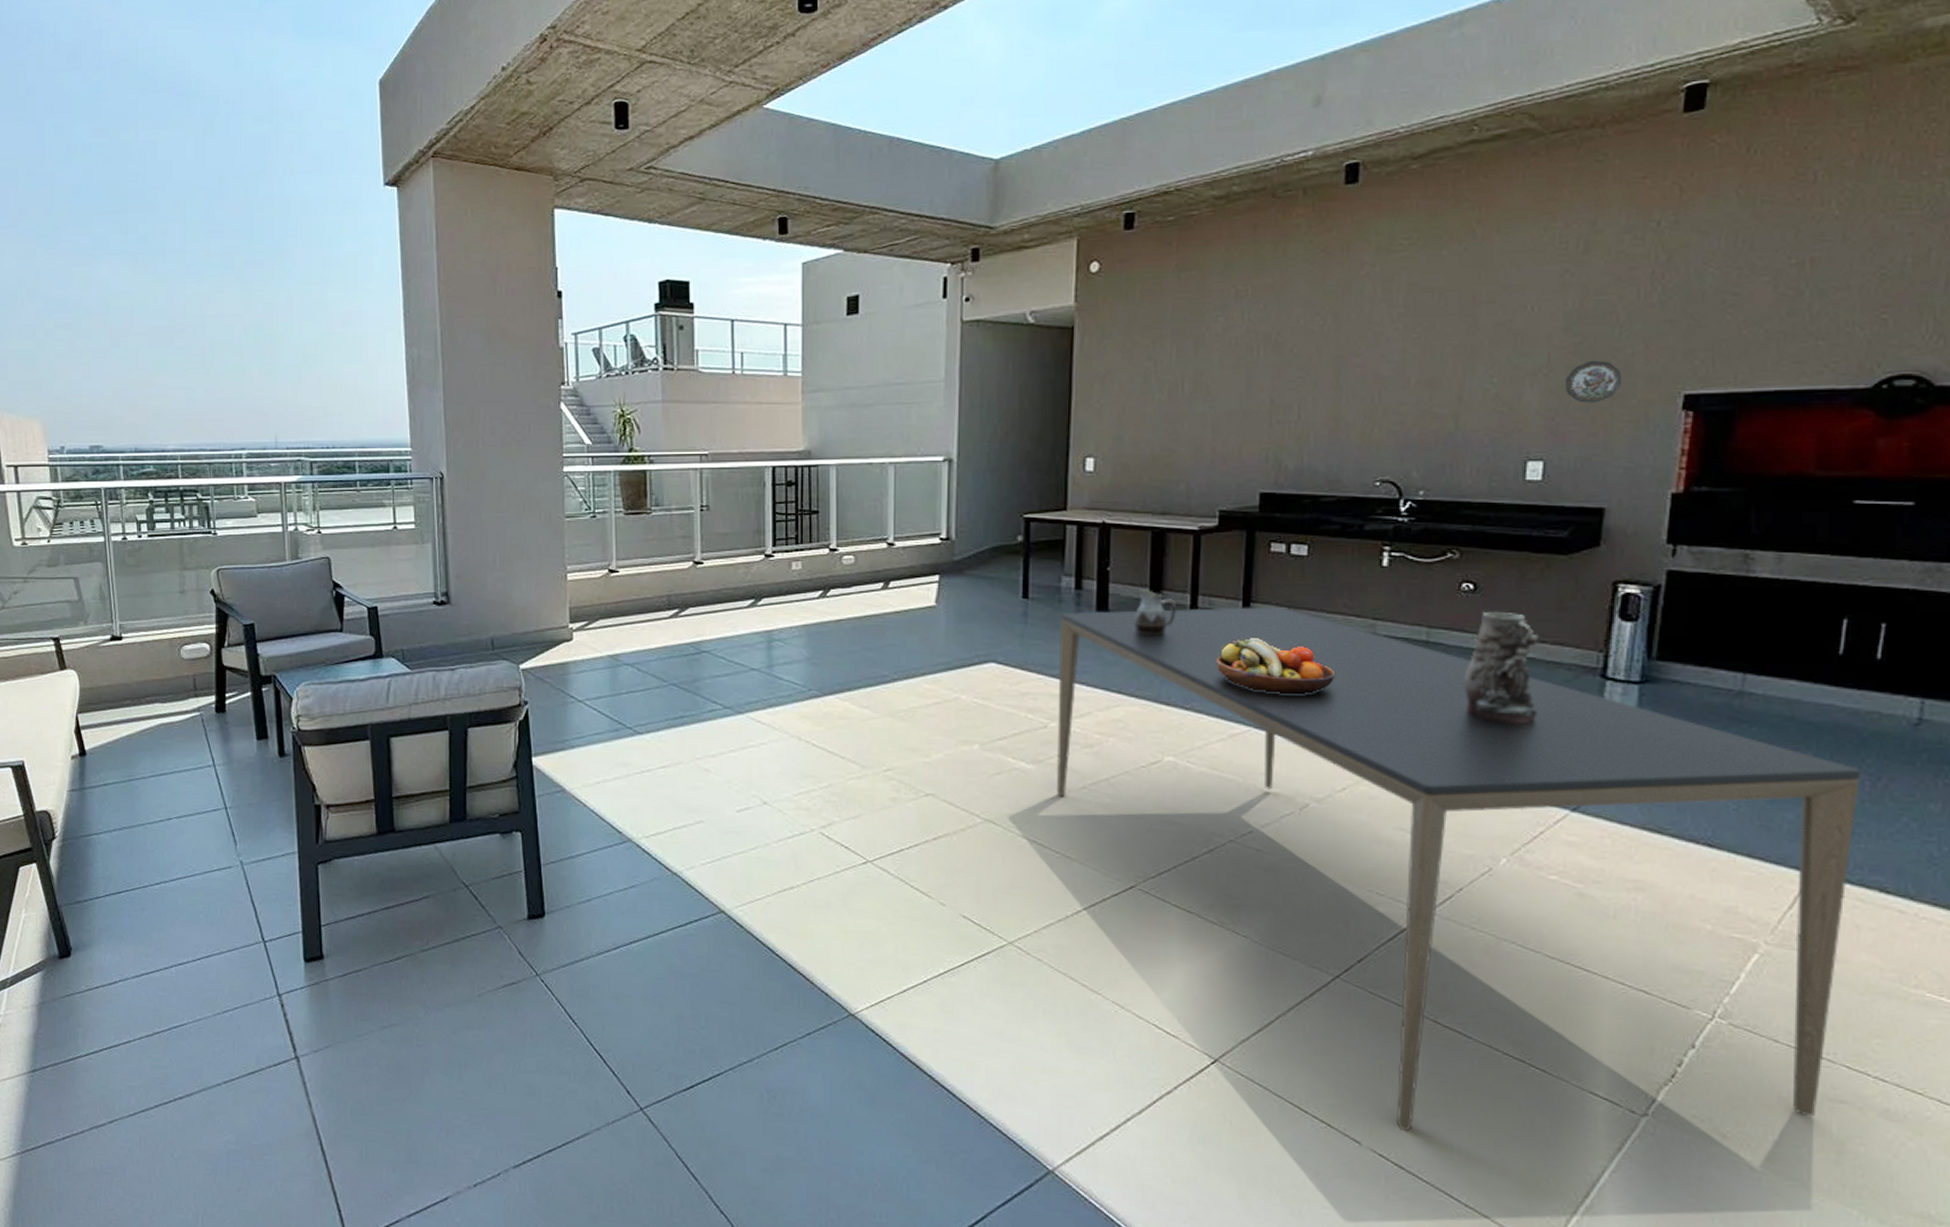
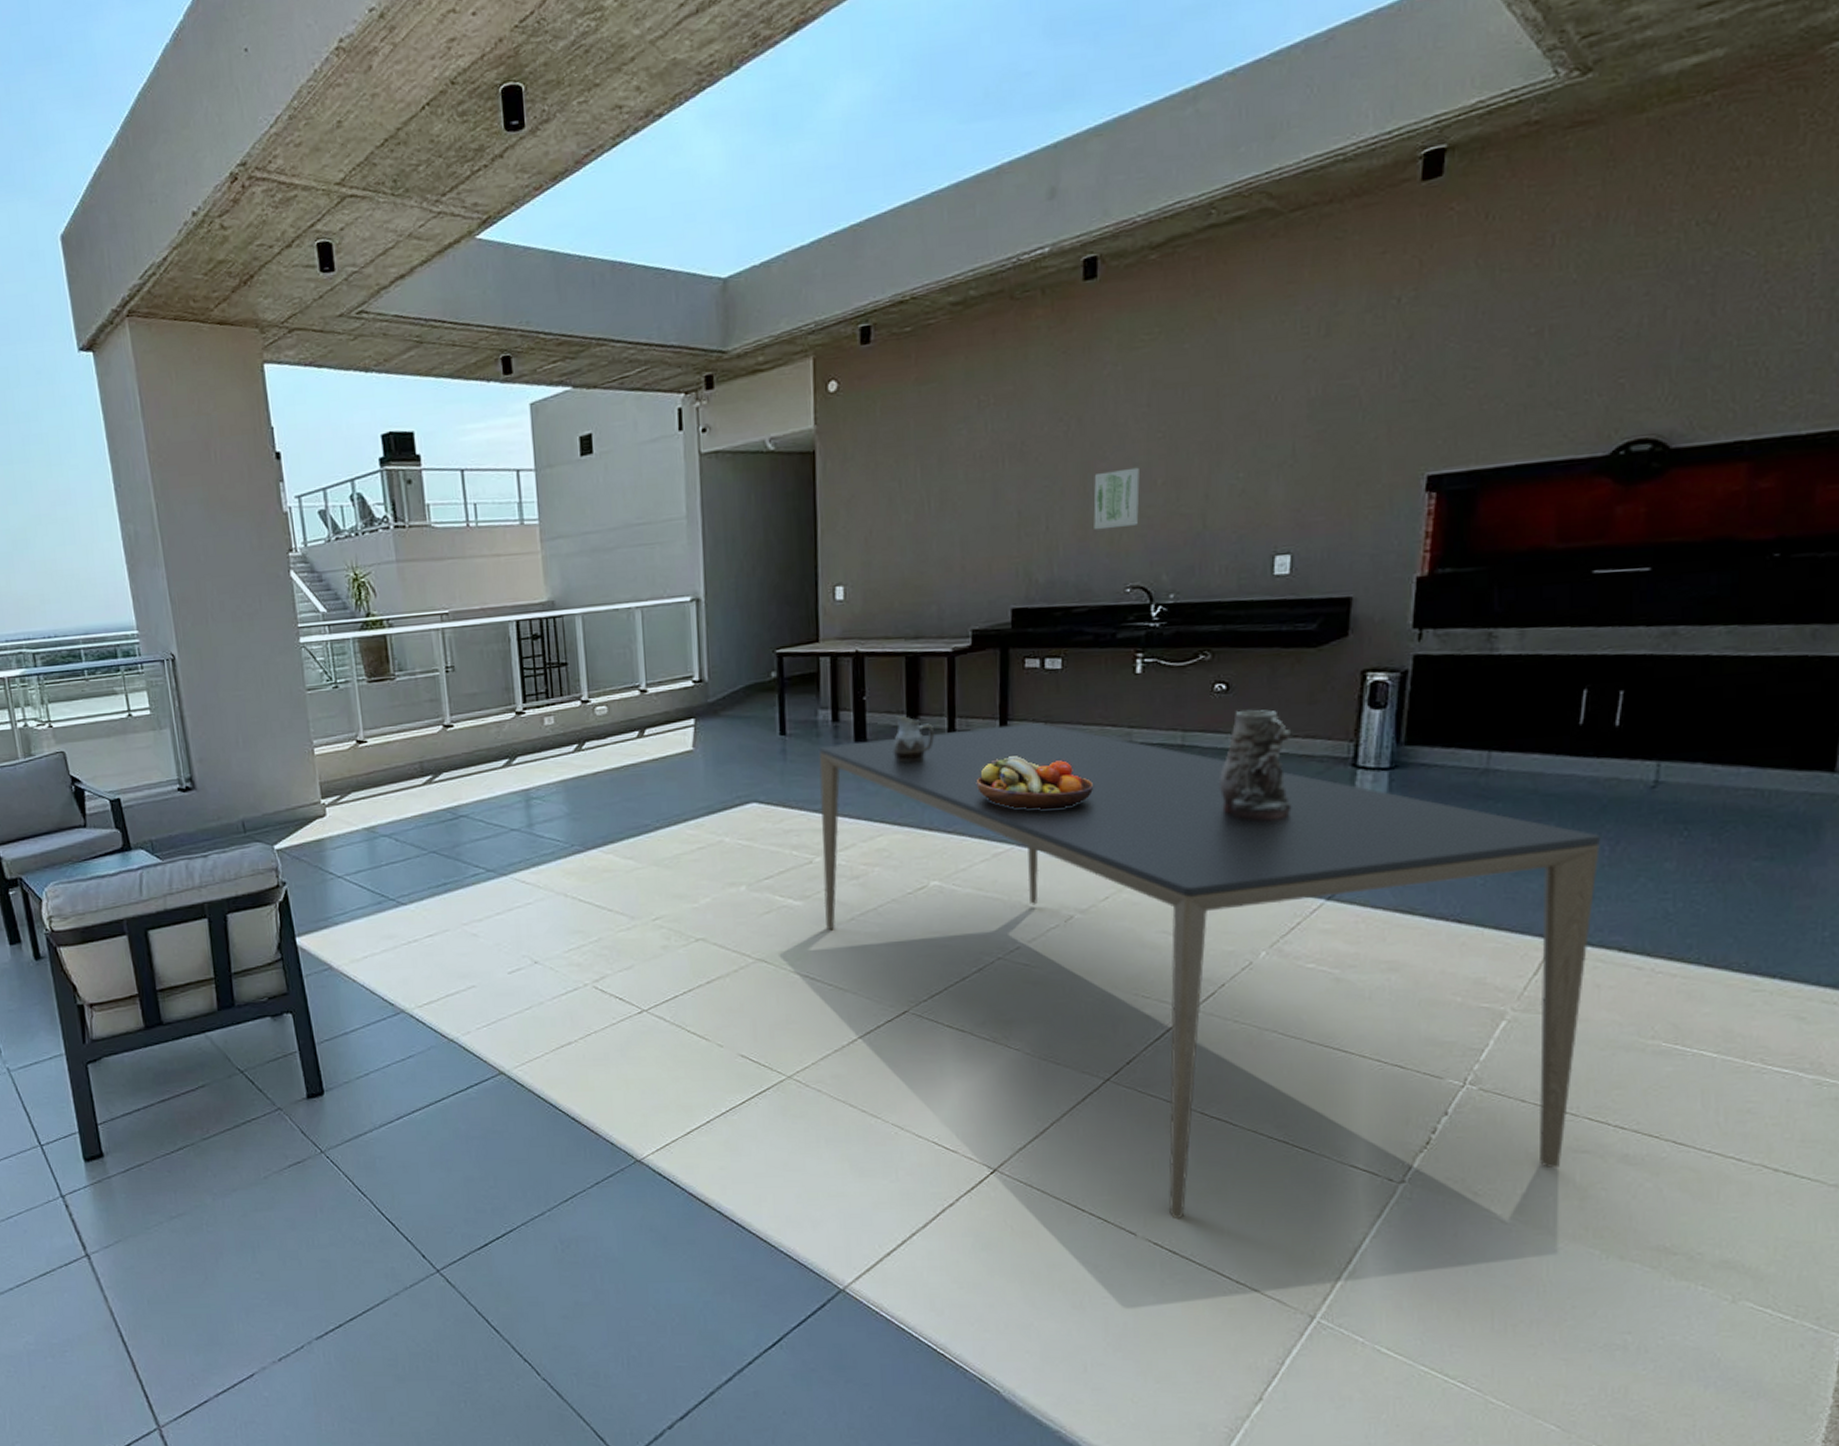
wall art: none [1346,365,1393,423] -> present [1093,467,1140,531]
decorative plate: present [1566,360,1622,403] -> none [1311,446,1366,492]

